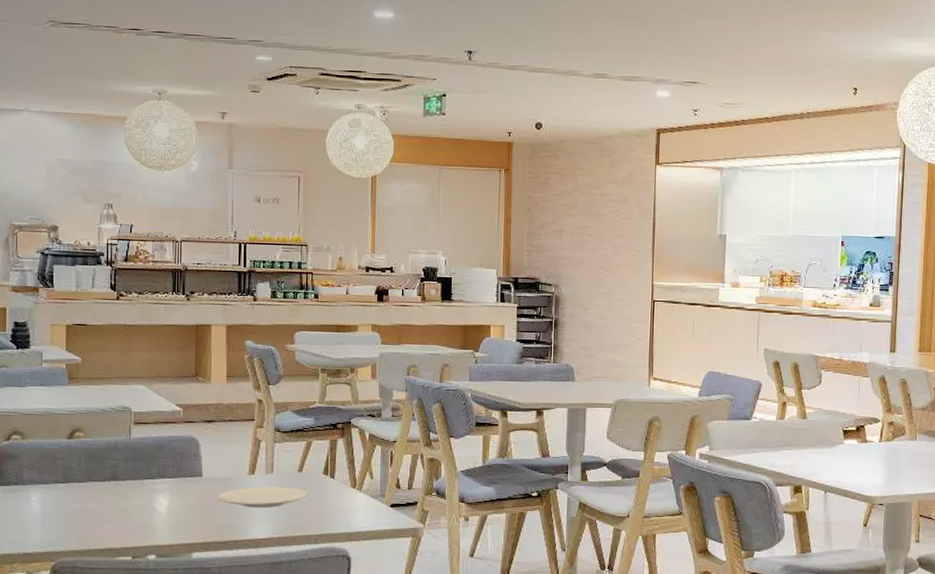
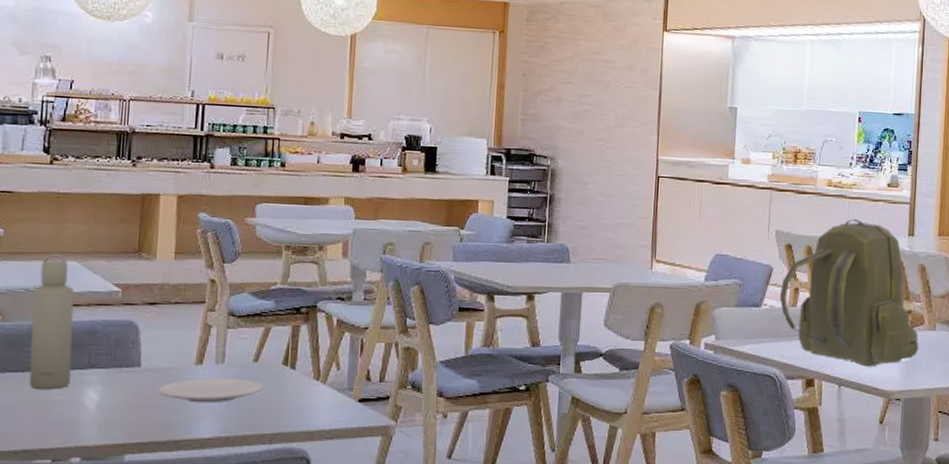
bottle: none [108,378,144,496] -> present [29,253,75,389]
backpack: none [768,336,901,474] -> present [779,218,919,367]

